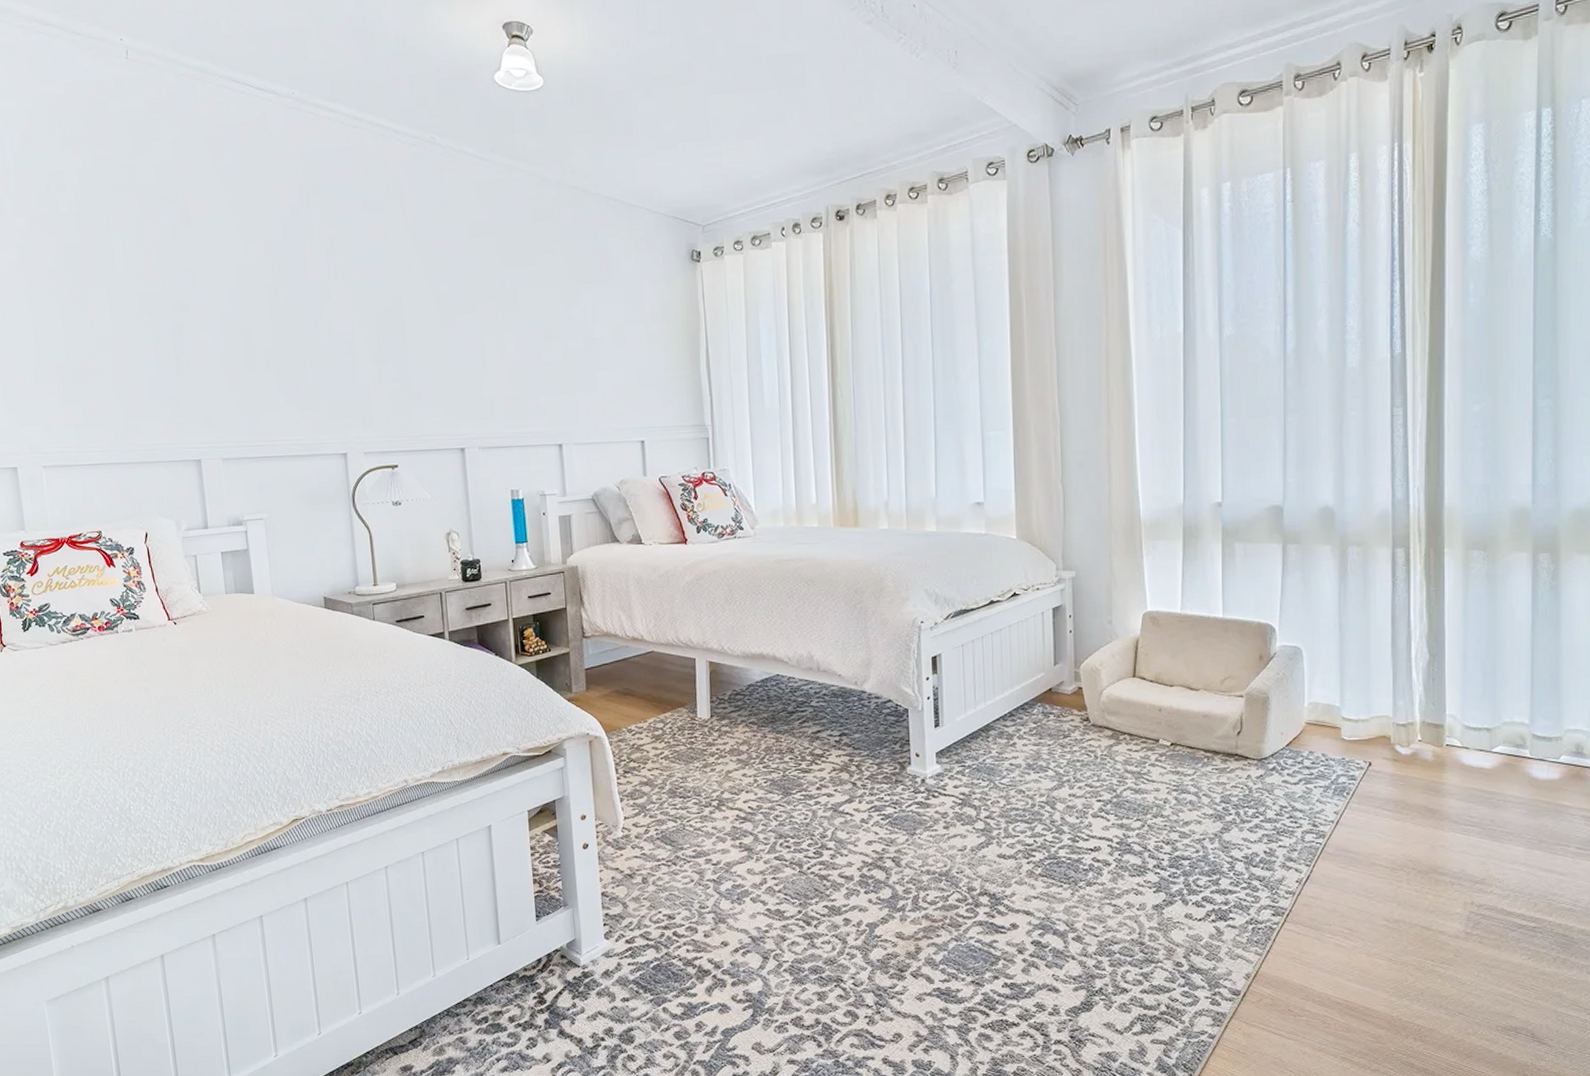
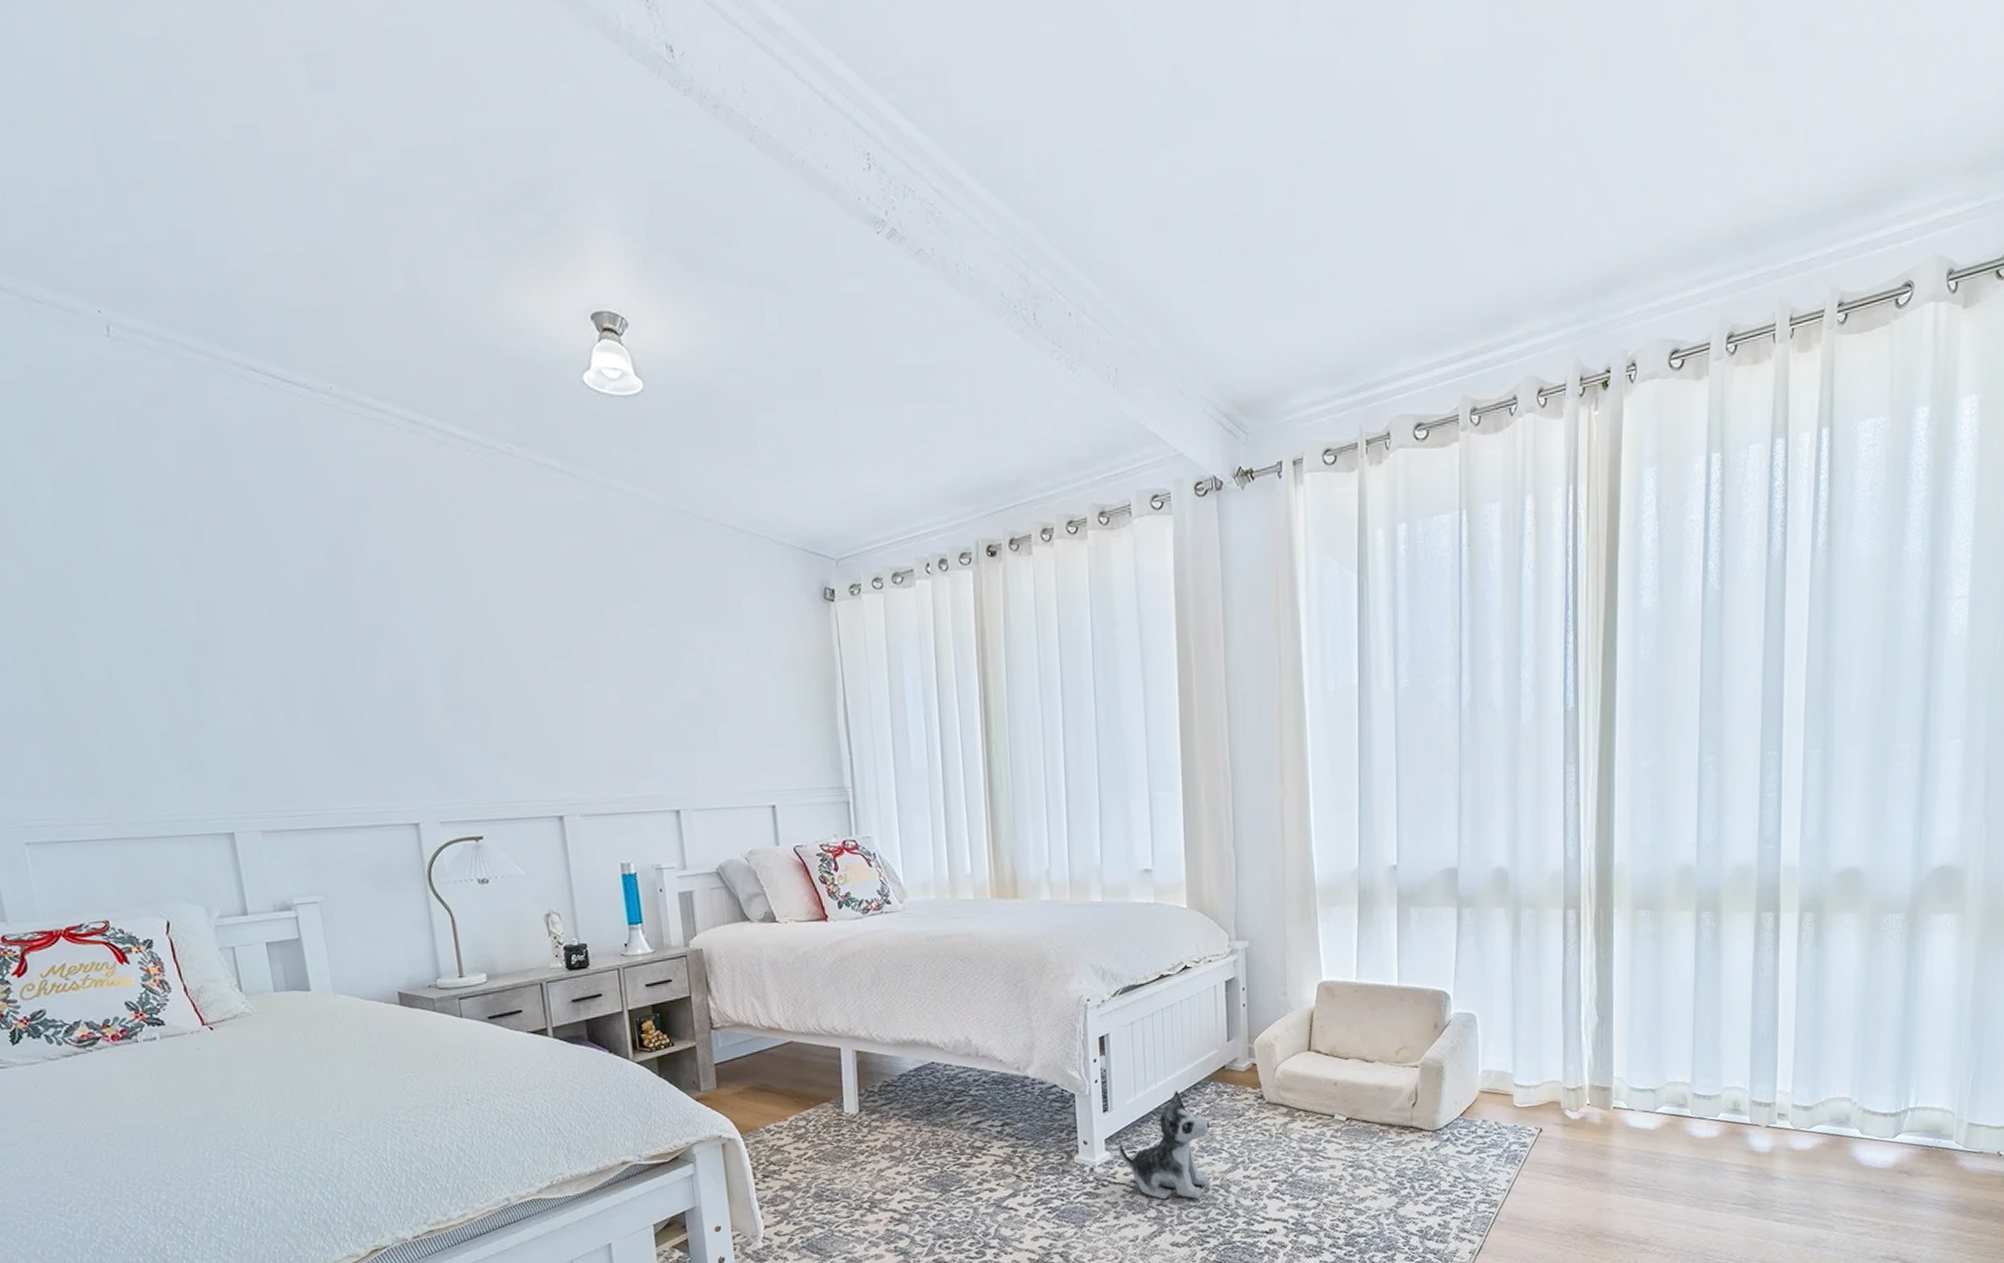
plush toy: none [949,710,1037,814] -> present [1119,1090,1210,1200]

